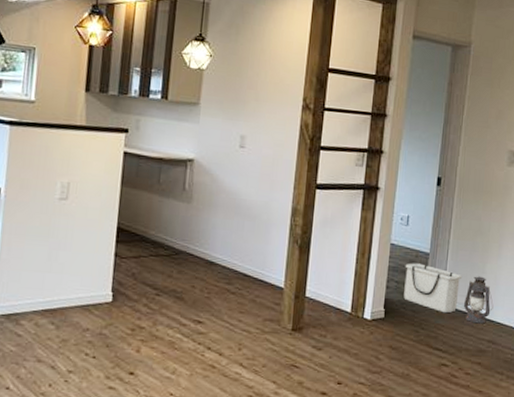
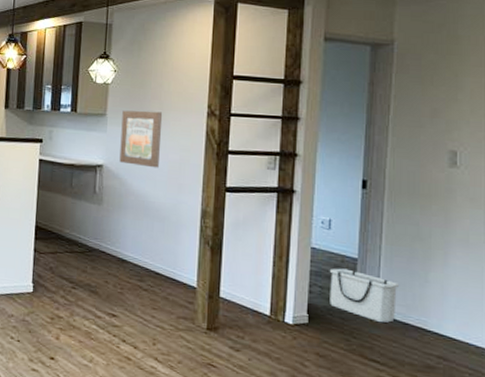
wall art: none [211,100,259,164] -> present [119,110,163,168]
lantern: present [464,276,494,324] -> none [404,285,442,338]

